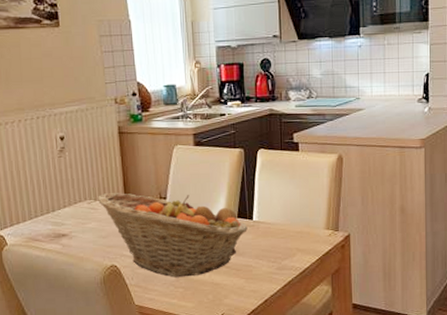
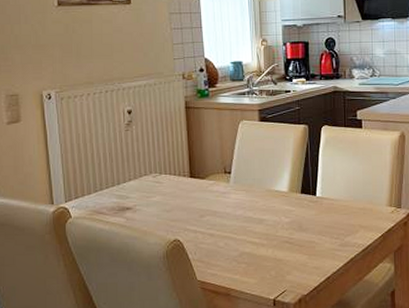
fruit basket: present [98,193,248,278] -> none [163,167,311,253]

